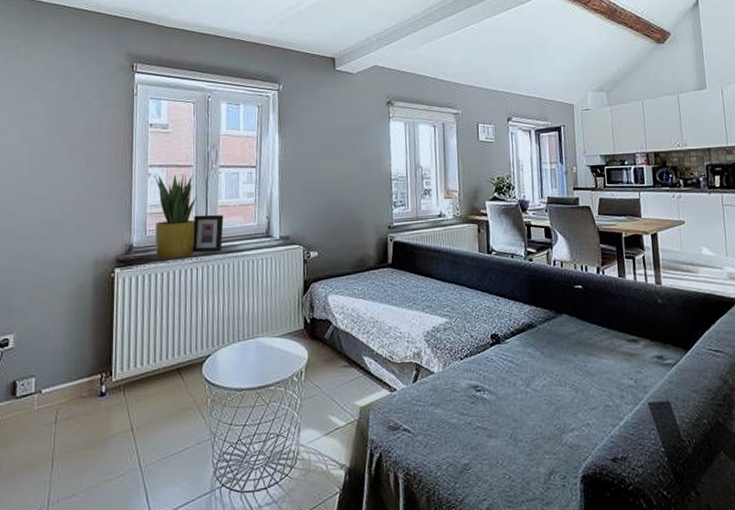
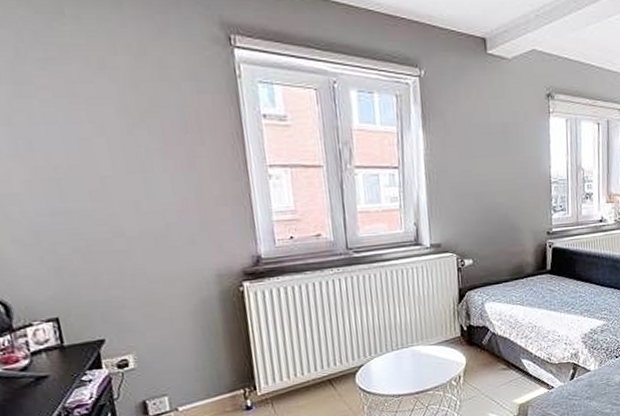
planter: present [154,172,198,260] -> none [275,173,334,271]
picture frame: present [192,214,224,253] -> none [329,221,367,264]

